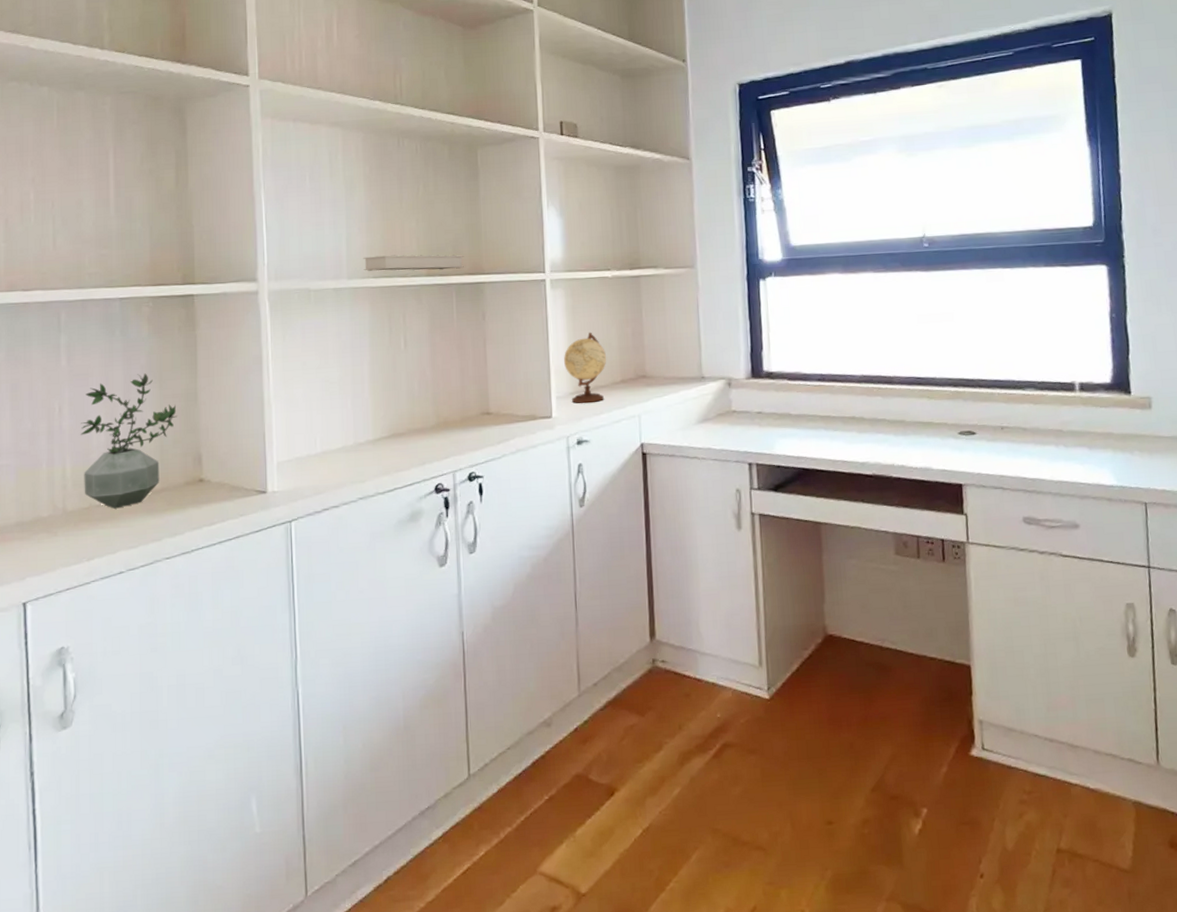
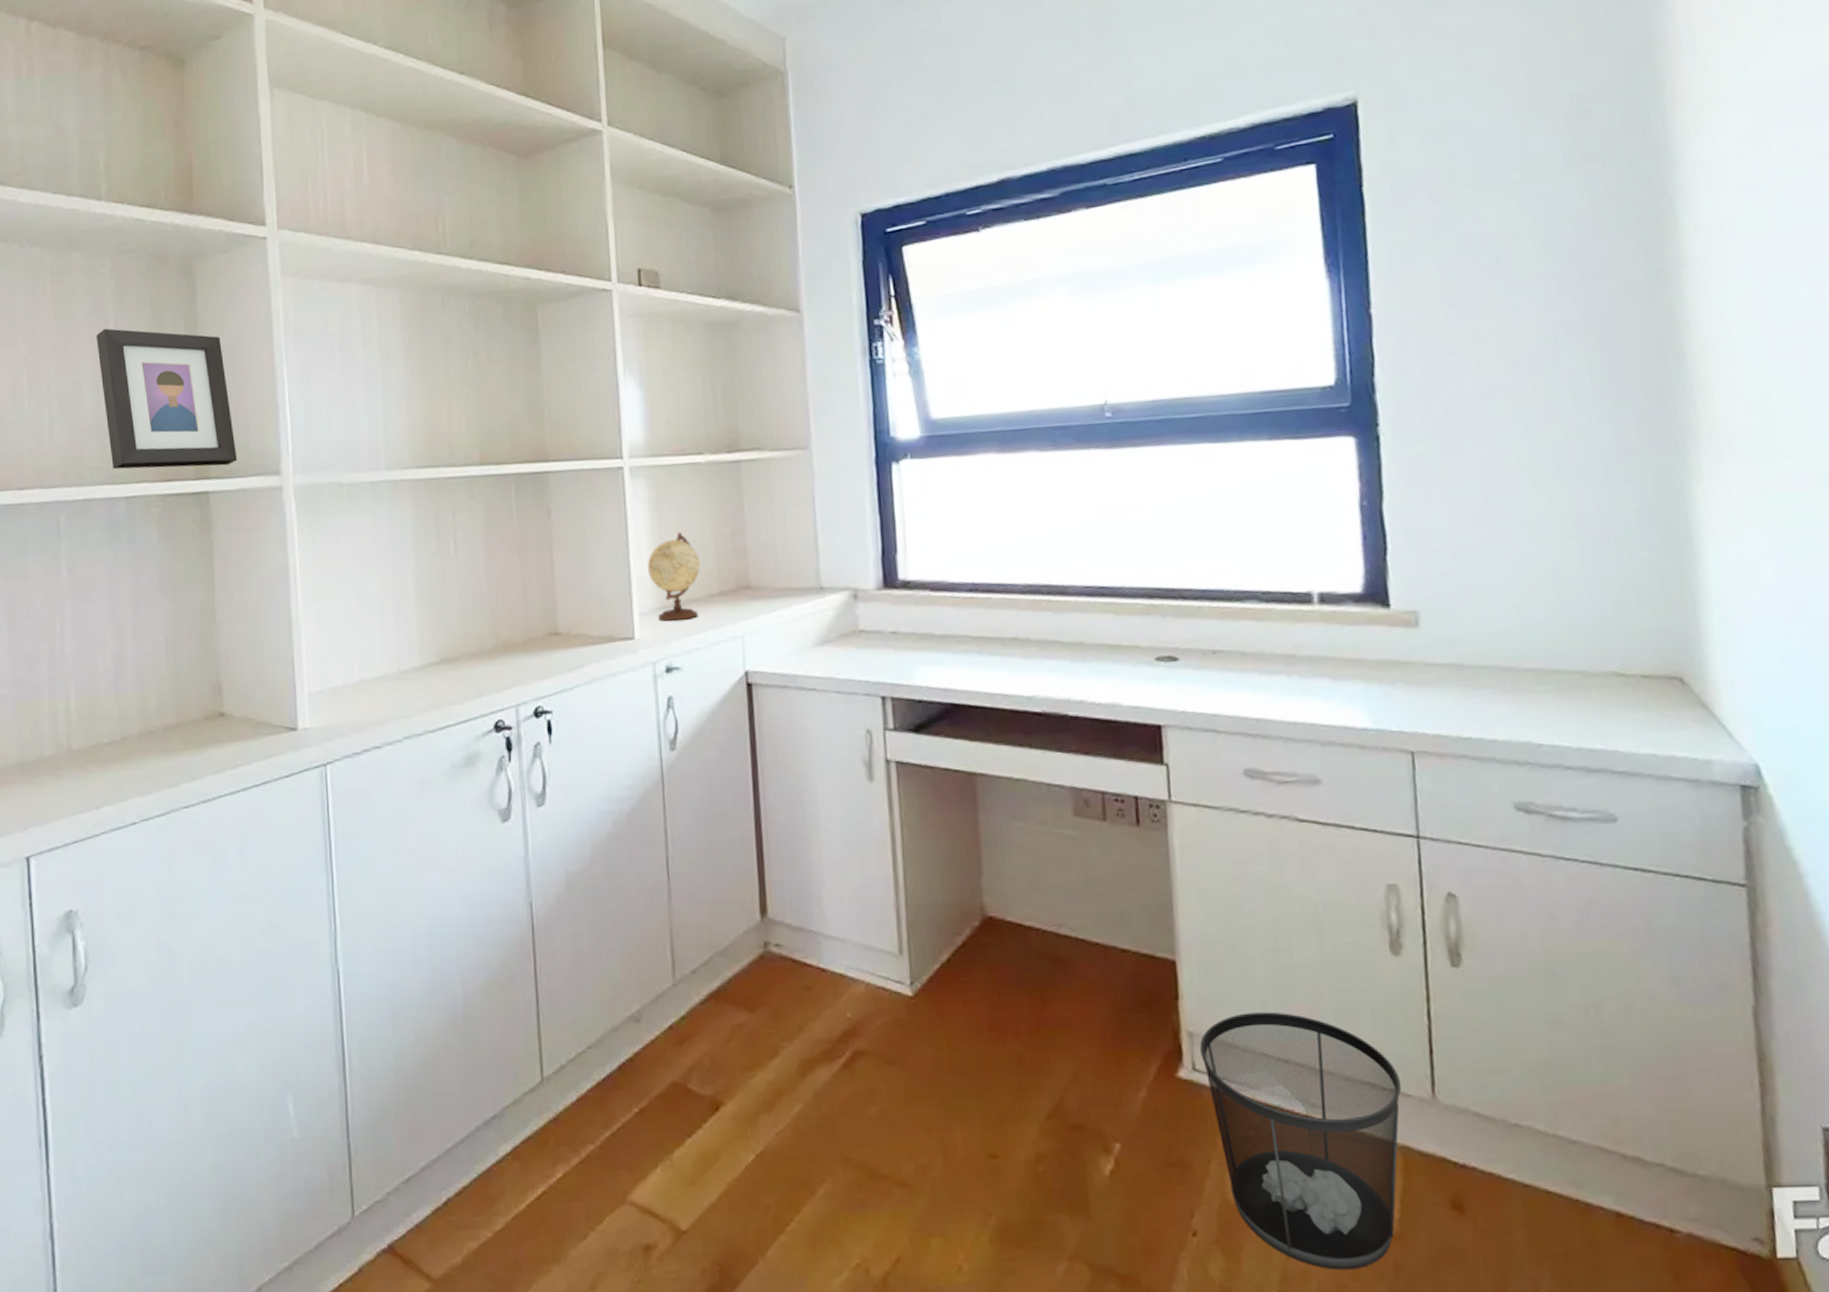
potted plant: present [80,373,177,509] -> none [84,586,193,748]
picture frame: none [97,156,220,275] -> present [96,328,238,470]
decorative box: present [363,254,464,271] -> none [404,438,524,460]
waste bin: none [988,702,1135,899] -> present [1200,1012,1402,1270]

